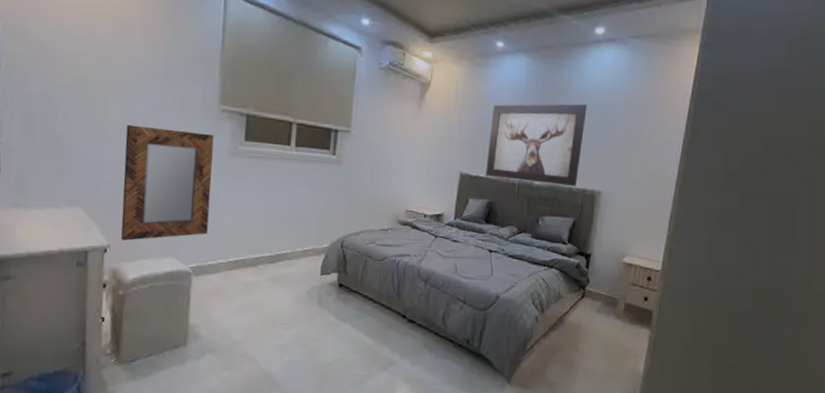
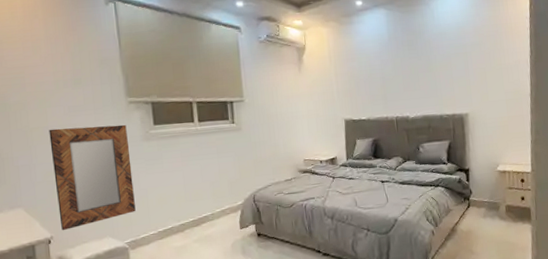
wall art: present [485,104,588,187] -> none [362,41,446,118]

